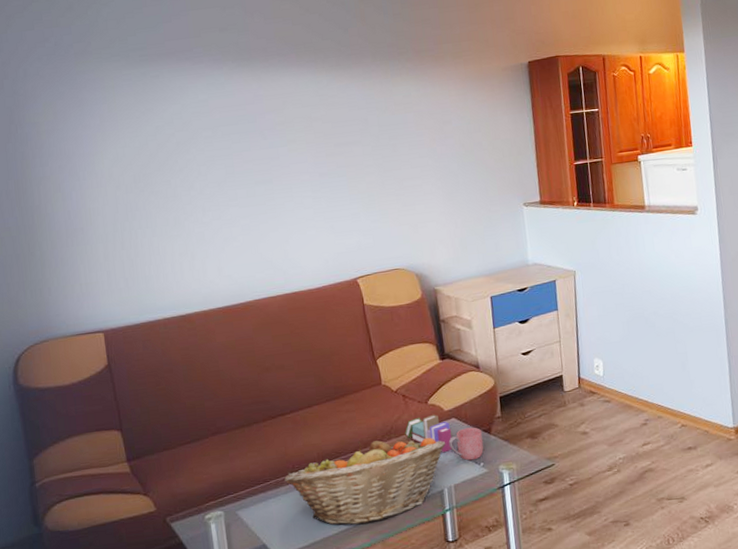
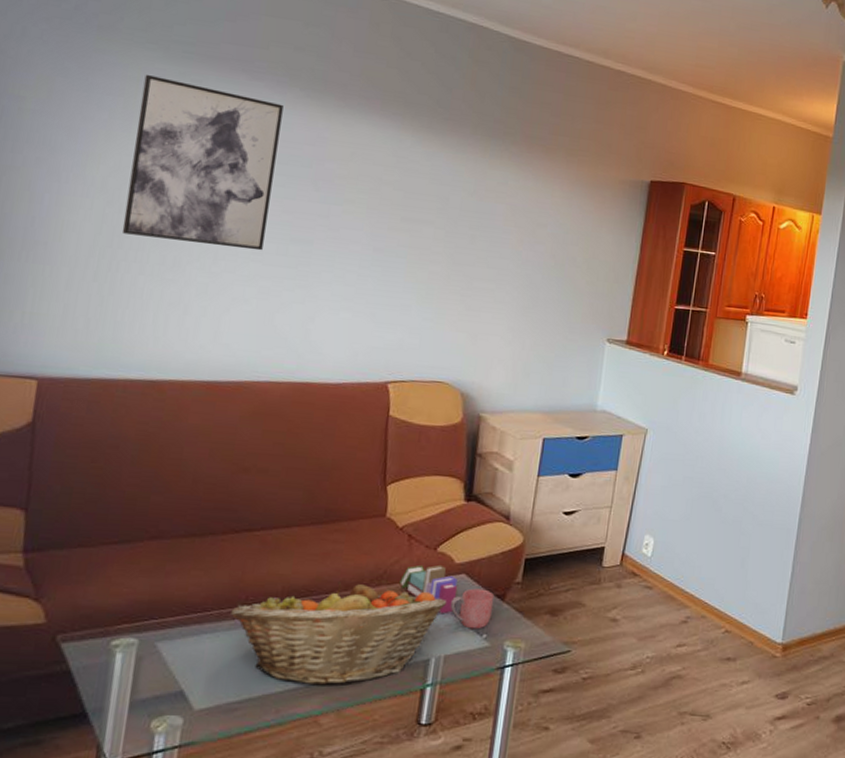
wall art: none [117,77,236,208] -> present [121,75,284,251]

